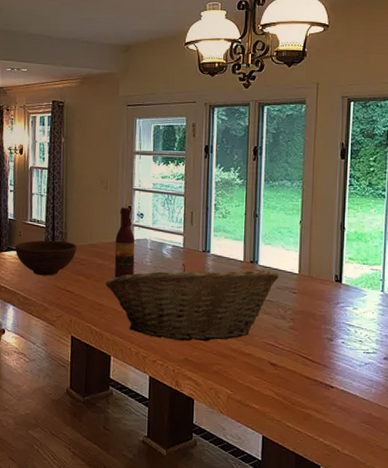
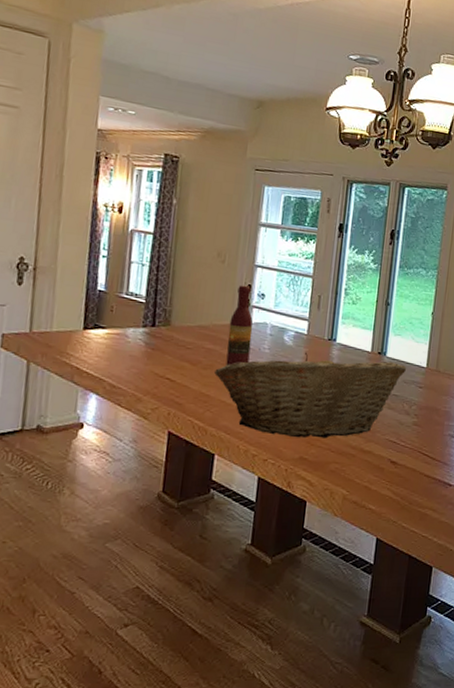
bowl: present [15,240,77,276] -> none [103,317,183,361]

